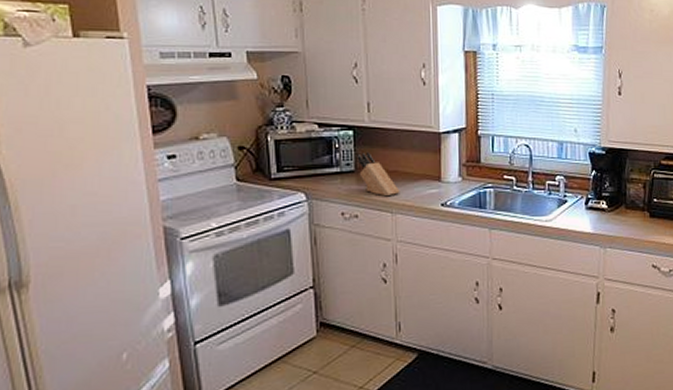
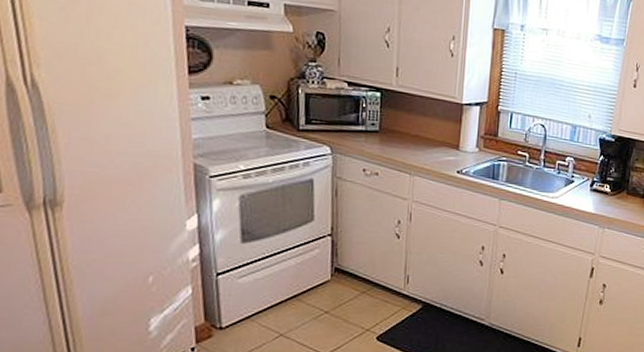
knife block: present [357,151,400,197] -> none [382,114,420,159]

